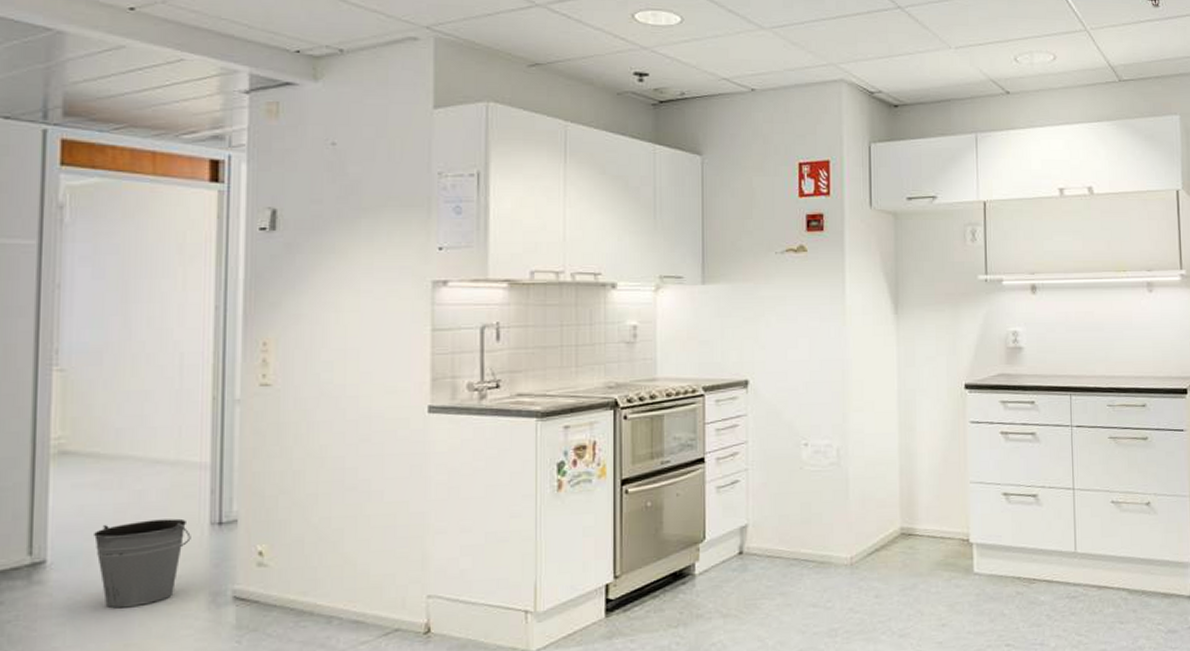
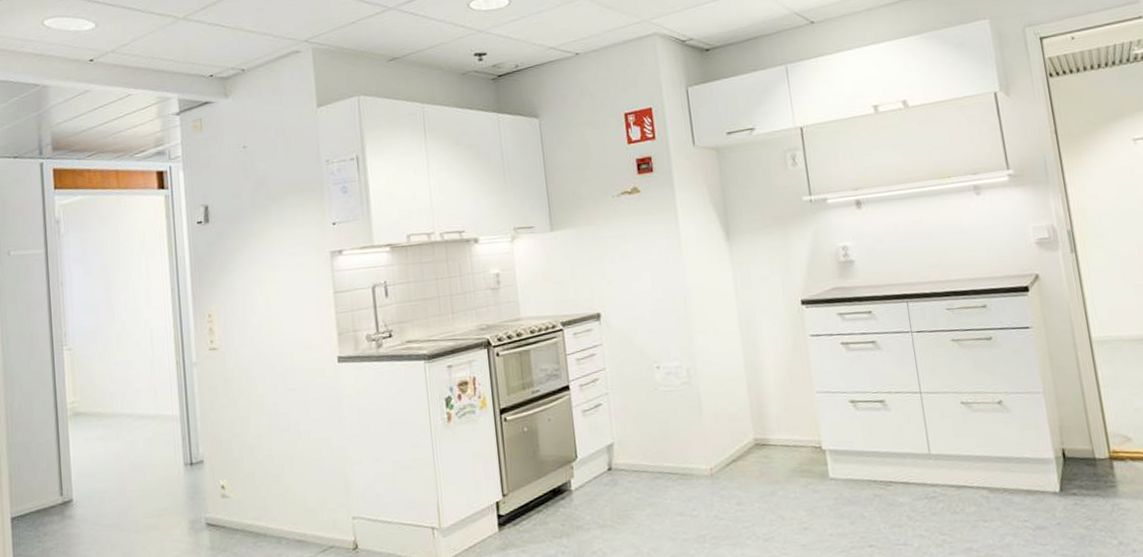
bucket: present [92,518,191,609] -> none [102,461,172,536]

